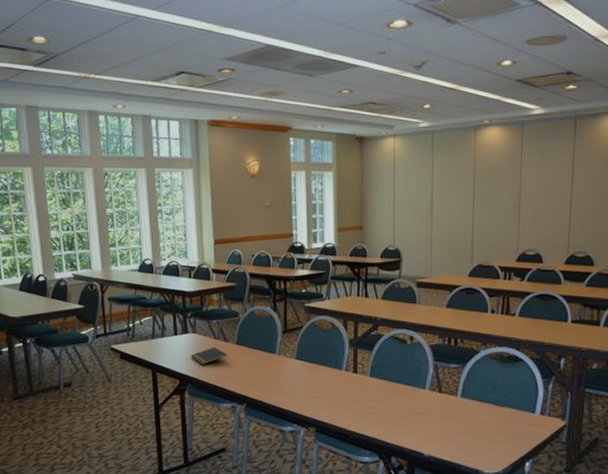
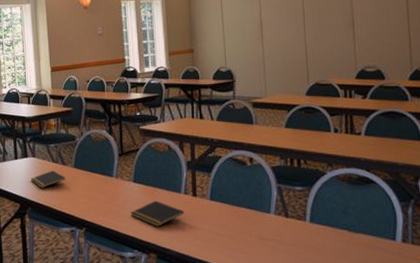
notepad: none [291,377,345,402] -> present [130,200,185,227]

